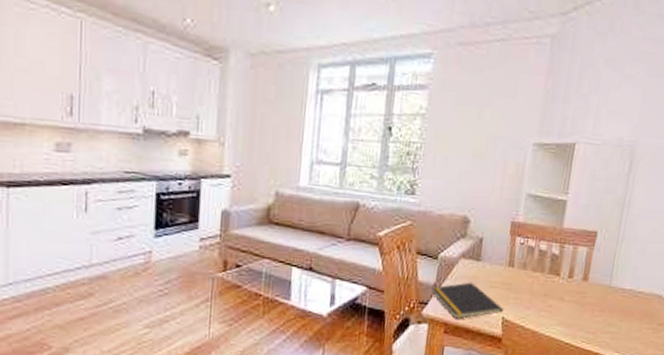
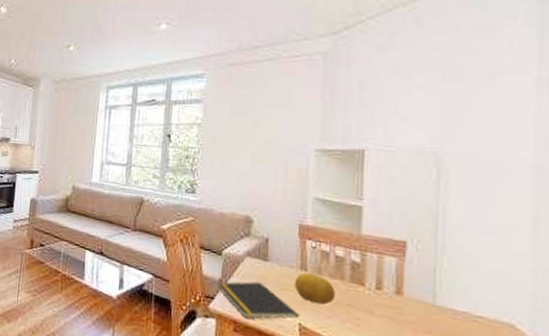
fruit: none [501,268,536,297] -> present [294,272,335,305]

